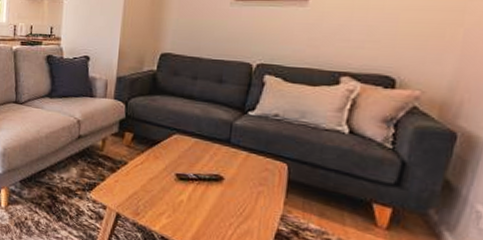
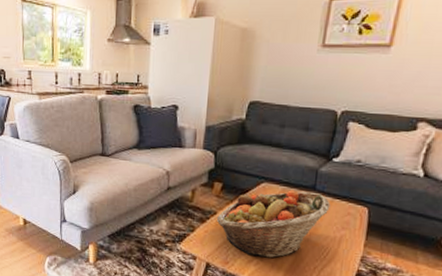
fruit basket: none [126,142,247,212] -> present [216,190,331,258]

